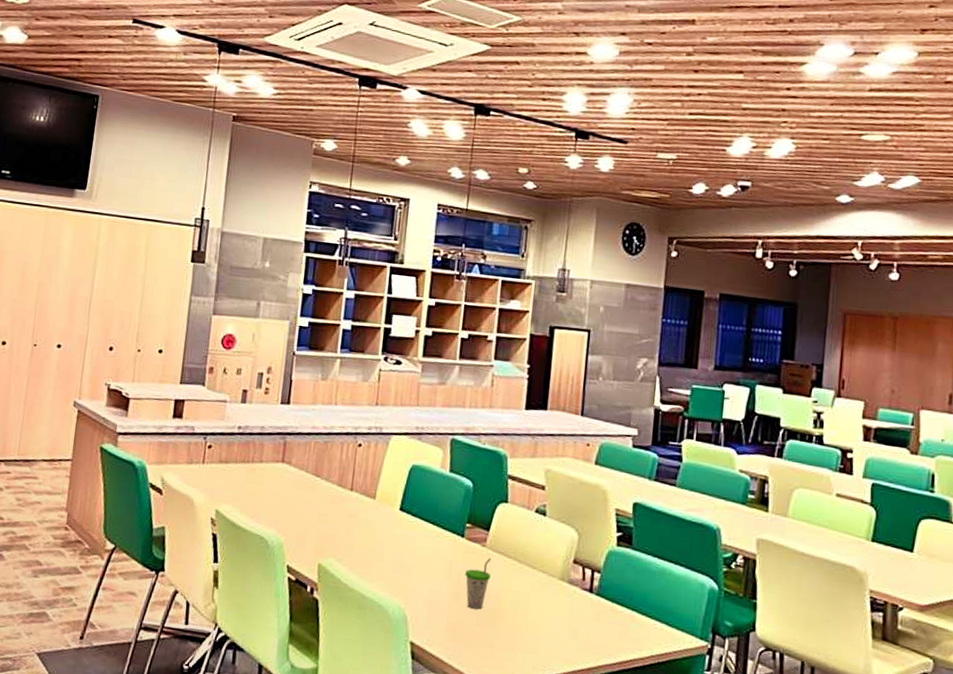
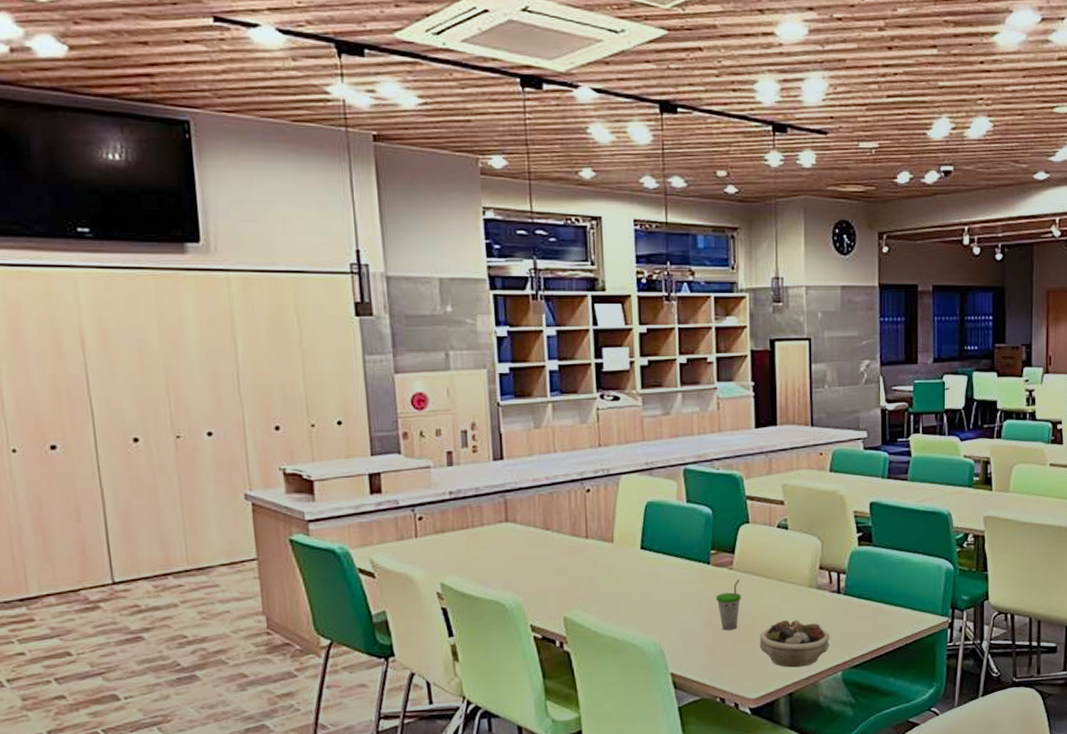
succulent planter: none [502,609,576,664] -> present [759,619,829,668]

